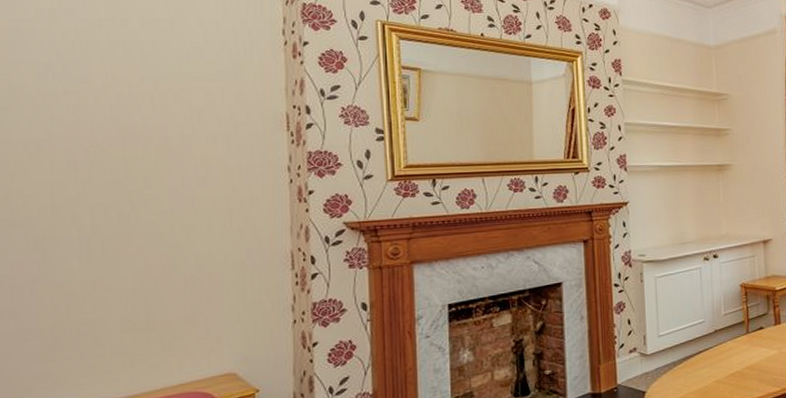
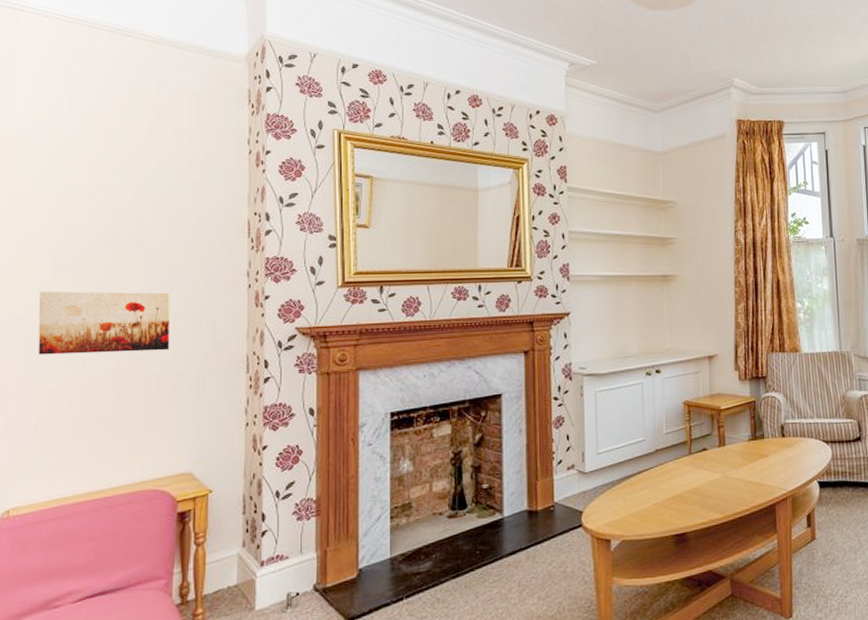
wall art: none [50,189,205,258] -> present [38,291,170,355]

